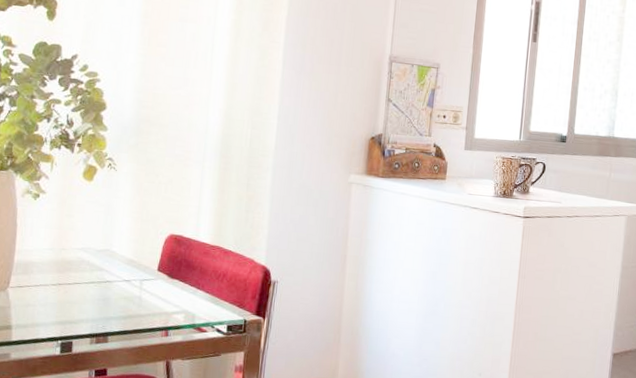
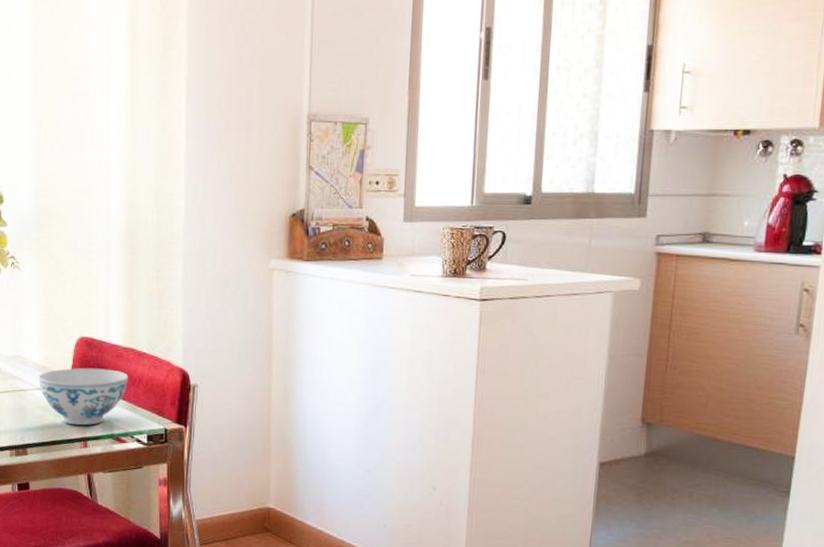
bowl: none [125,262,213,316] -> present [38,367,128,426]

